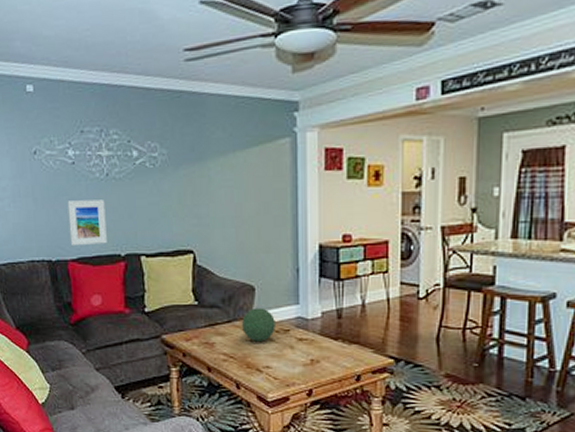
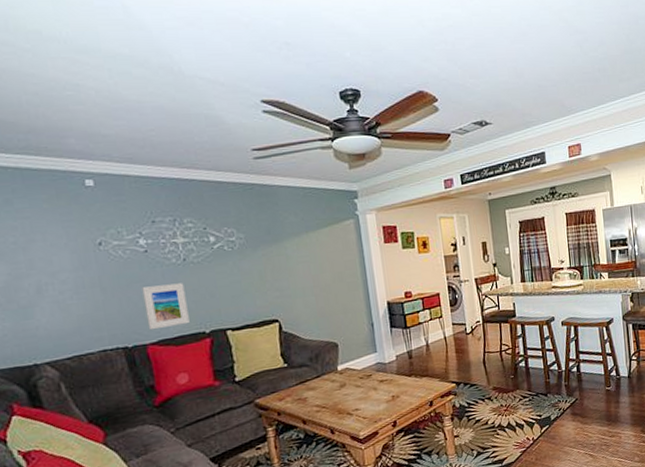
decorative orb: present [242,308,275,342] -> none [330,360,360,390]

